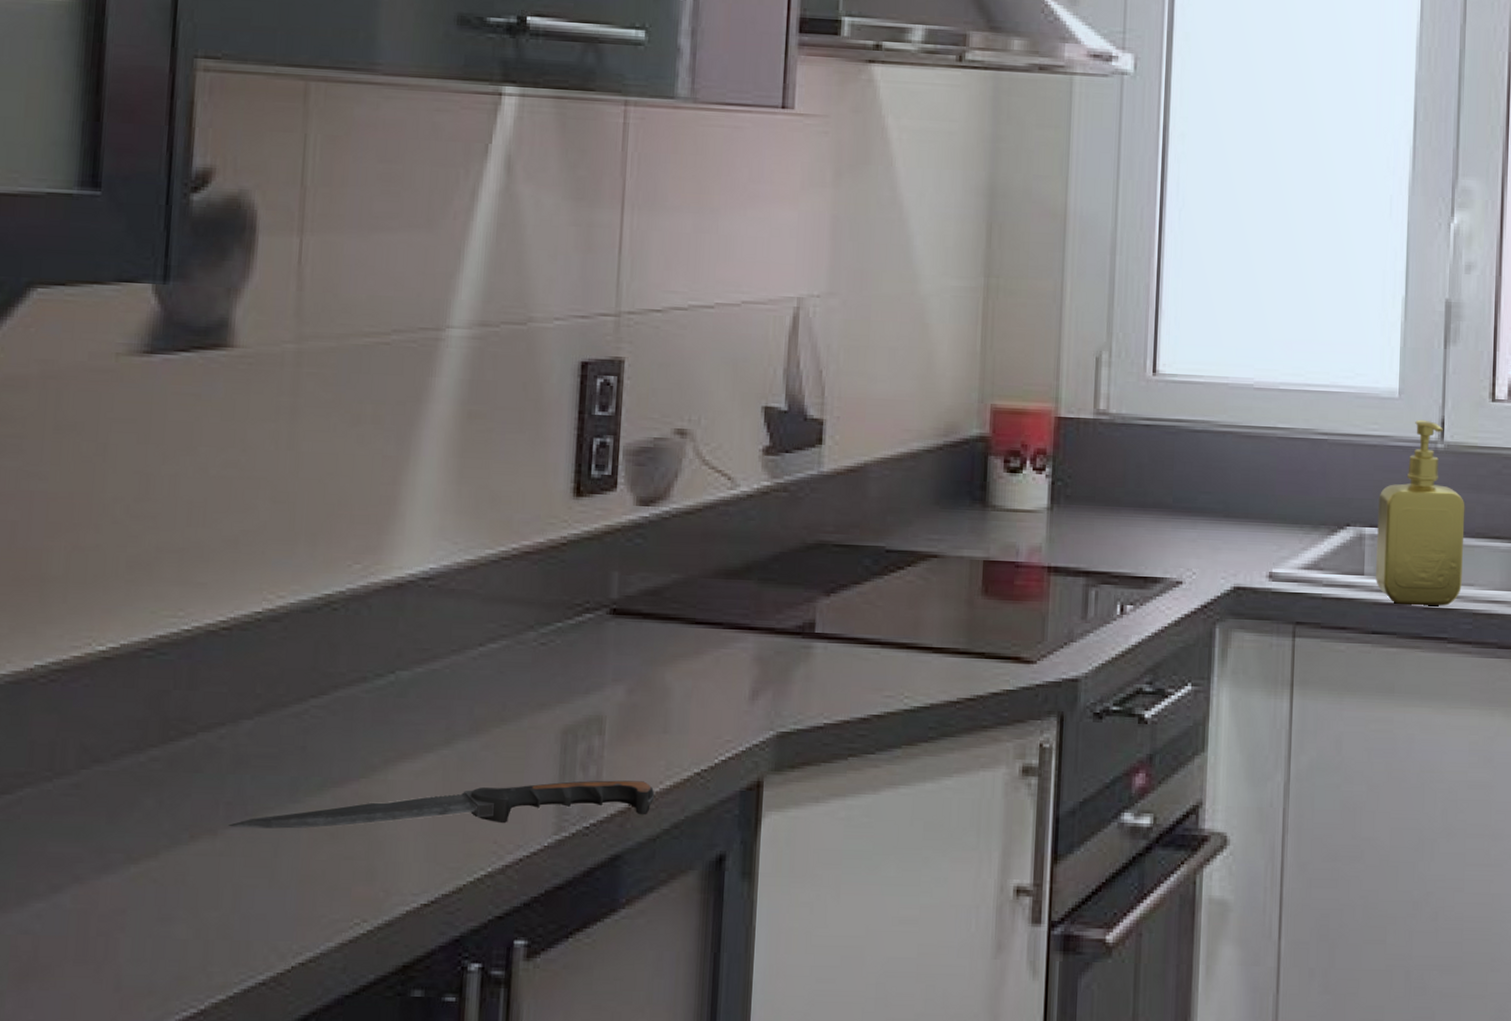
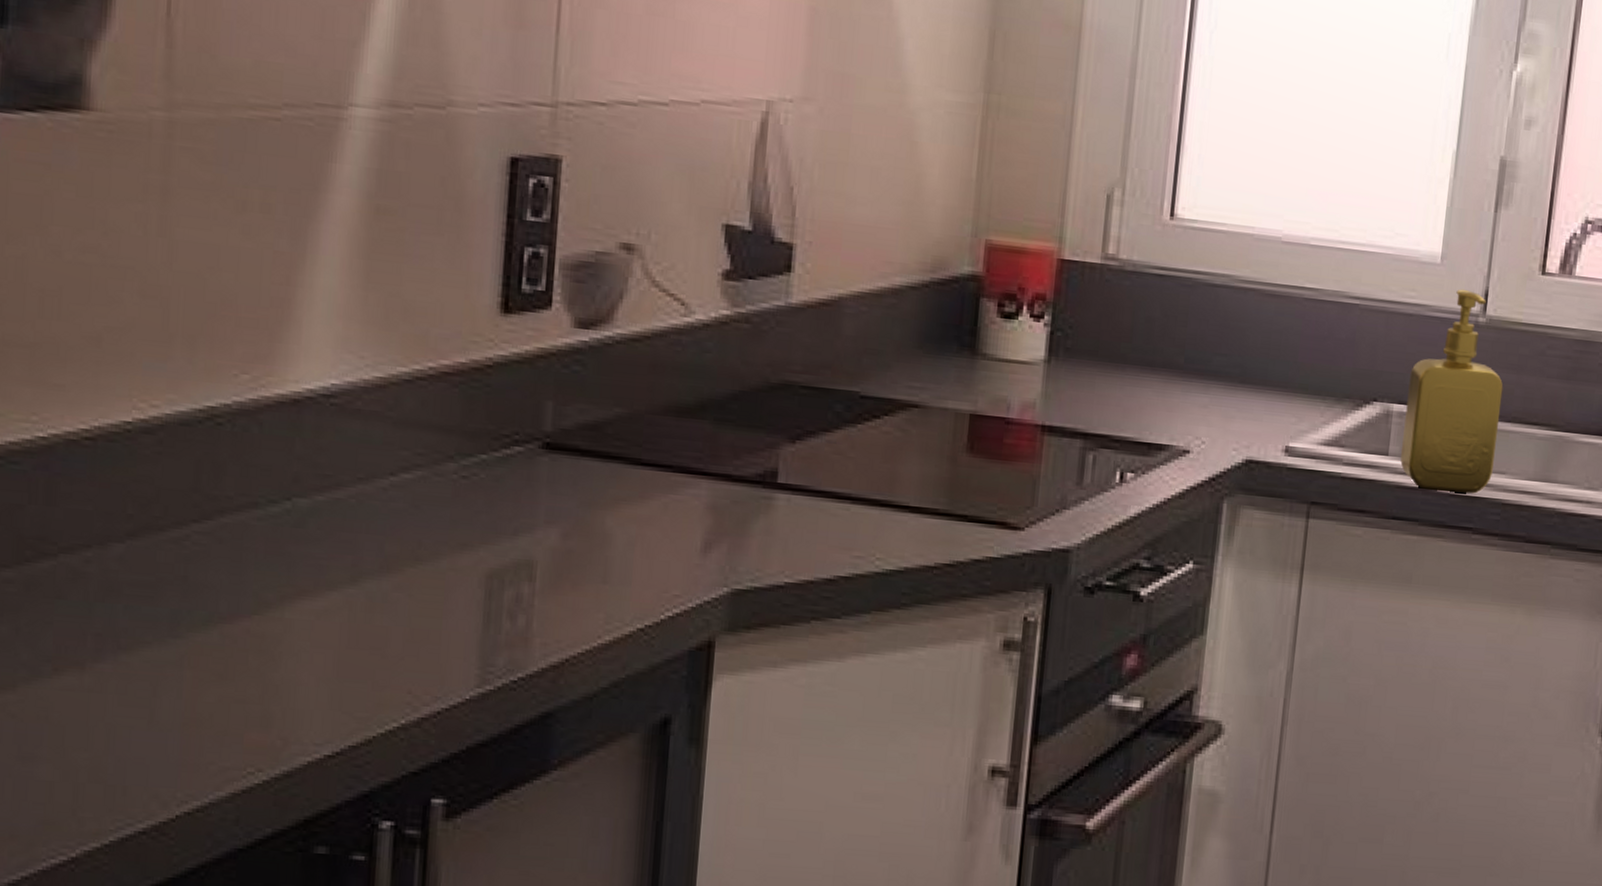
knife: present [228,780,655,829] -> none [98,630,592,673]

